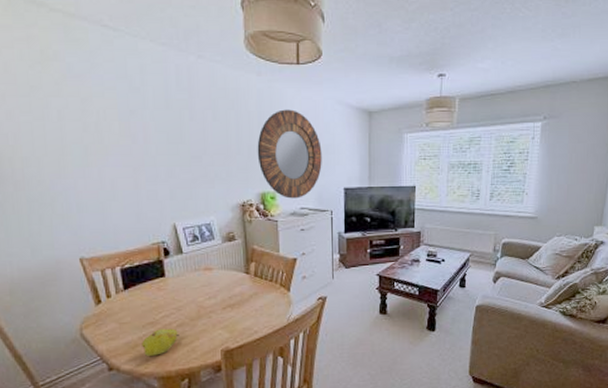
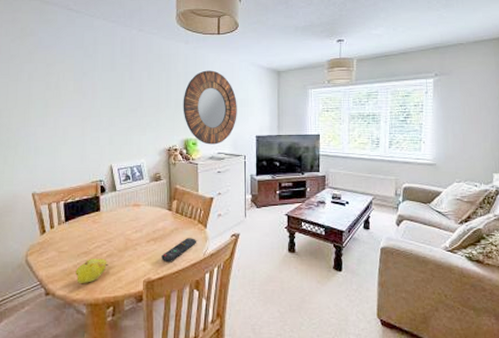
remote control: none [240,303,279,330] -> present [161,238,196,263]

